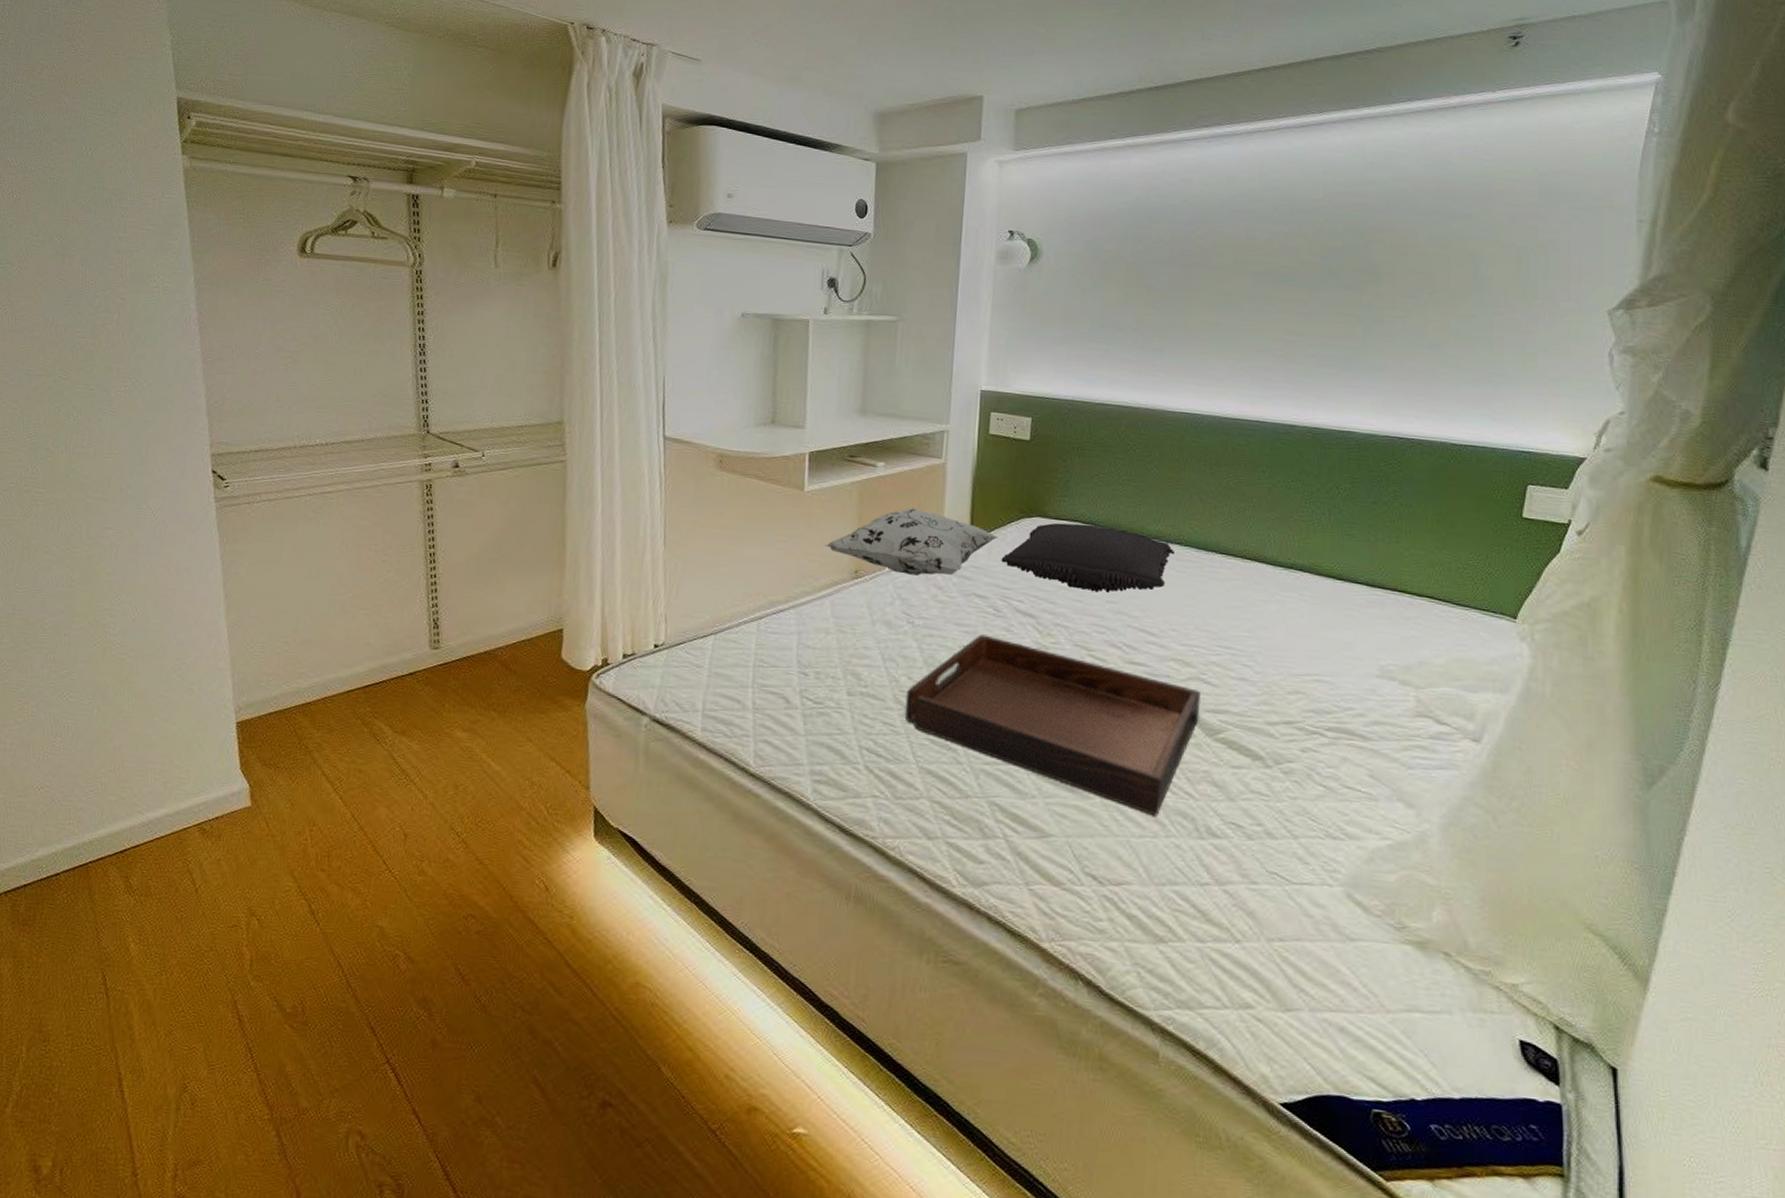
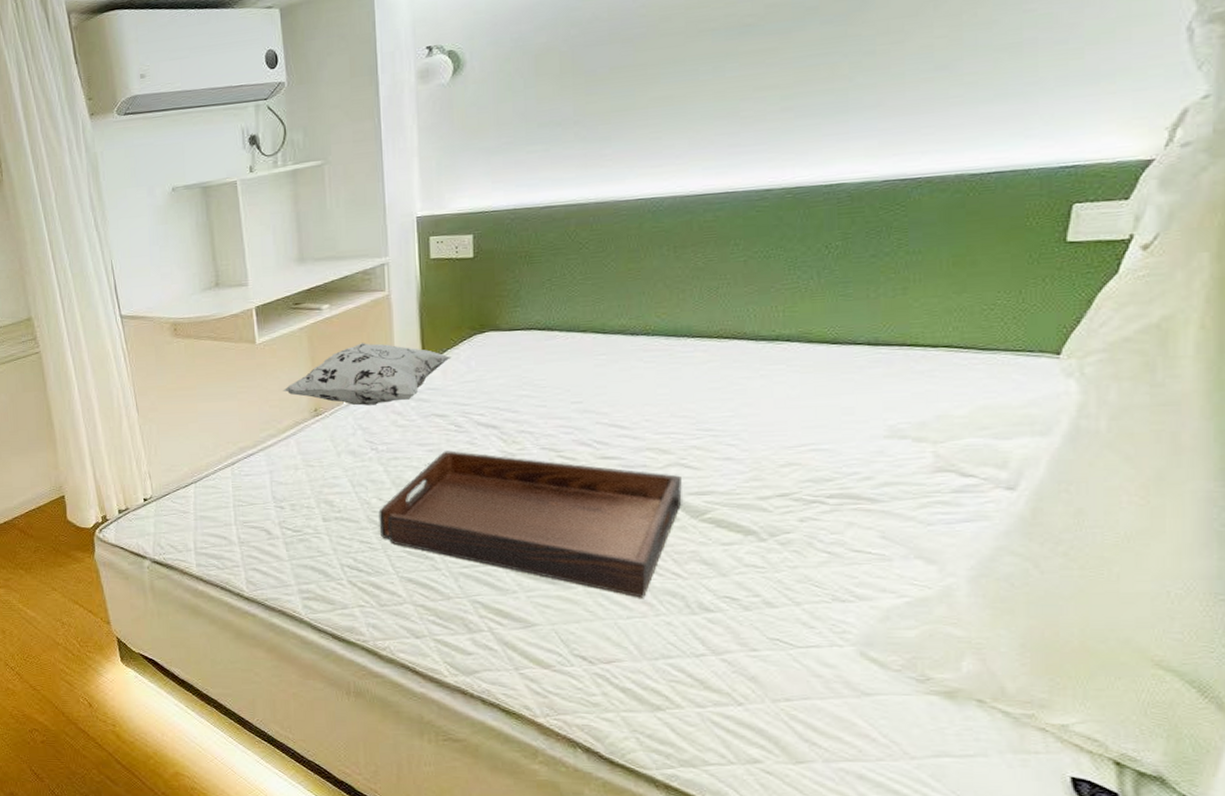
pillow: present [1001,522,1175,592] -> none [457,330,641,395]

